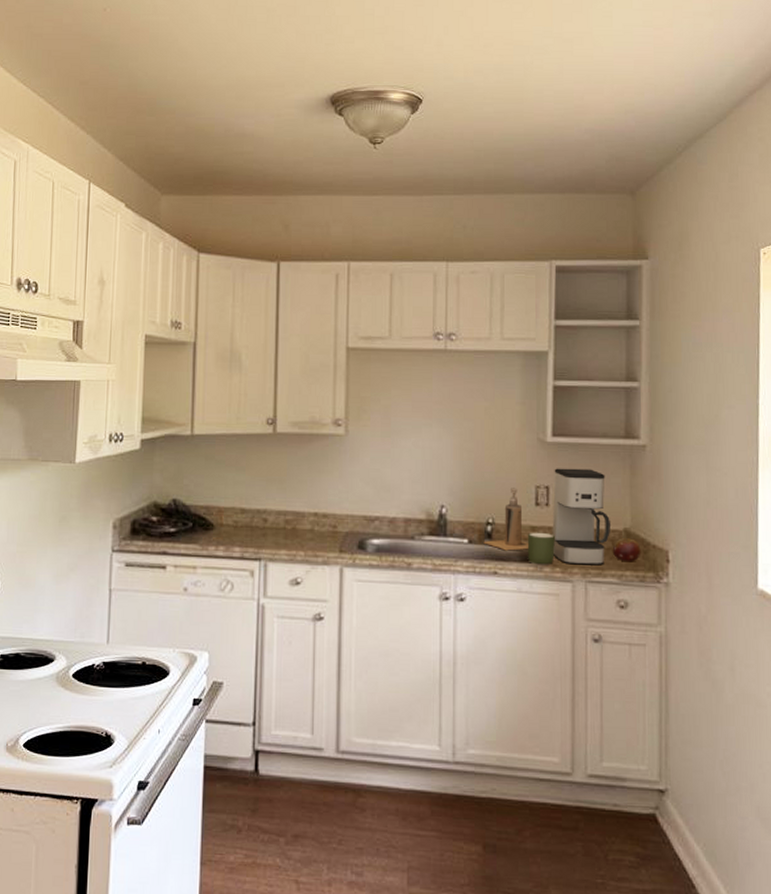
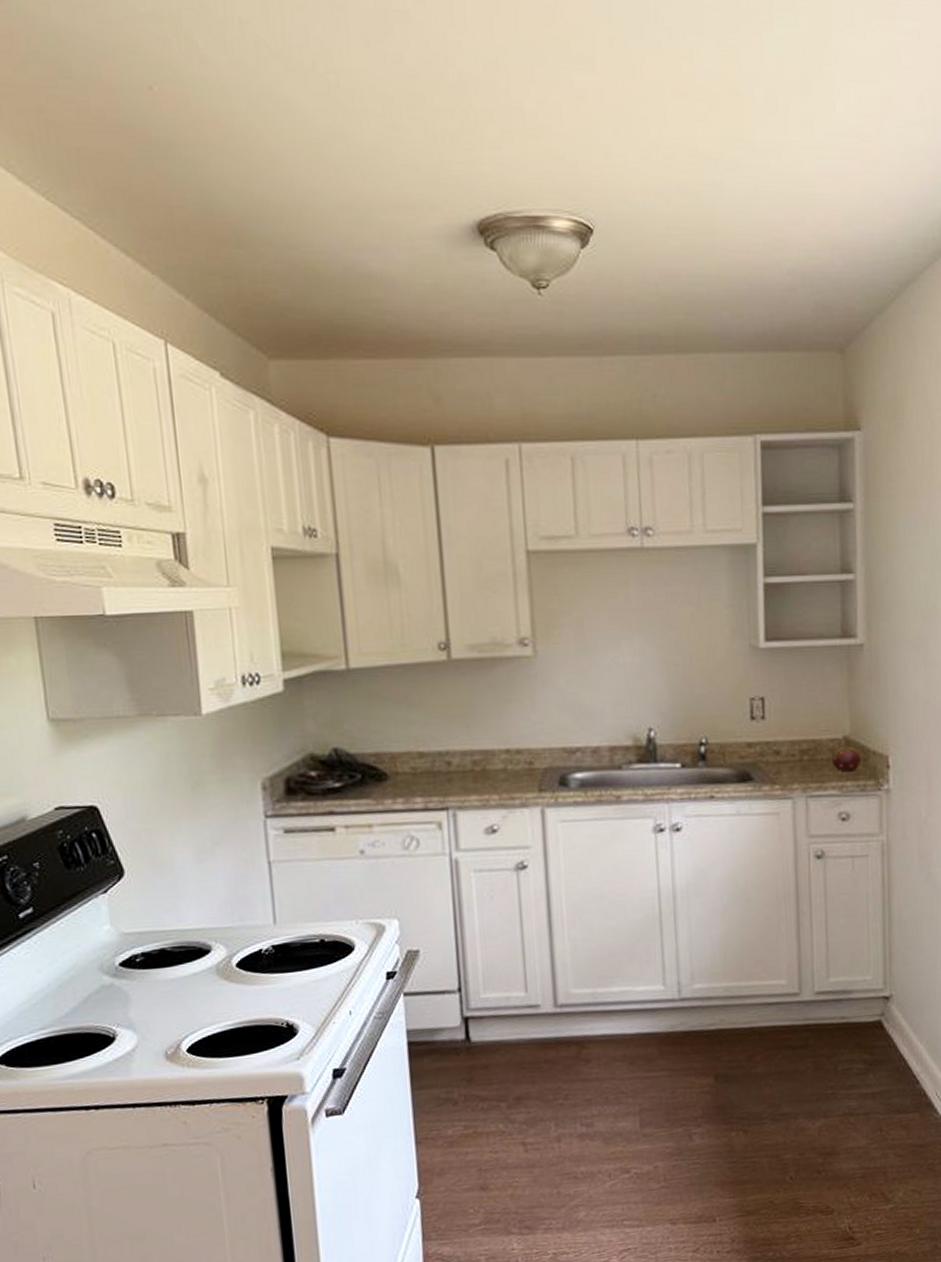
soap dispenser: present [483,488,528,551] -> none [697,702,745,772]
mug: present [527,532,555,565] -> none [743,748,774,785]
coffee maker: present [552,468,612,566] -> none [769,674,831,781]

